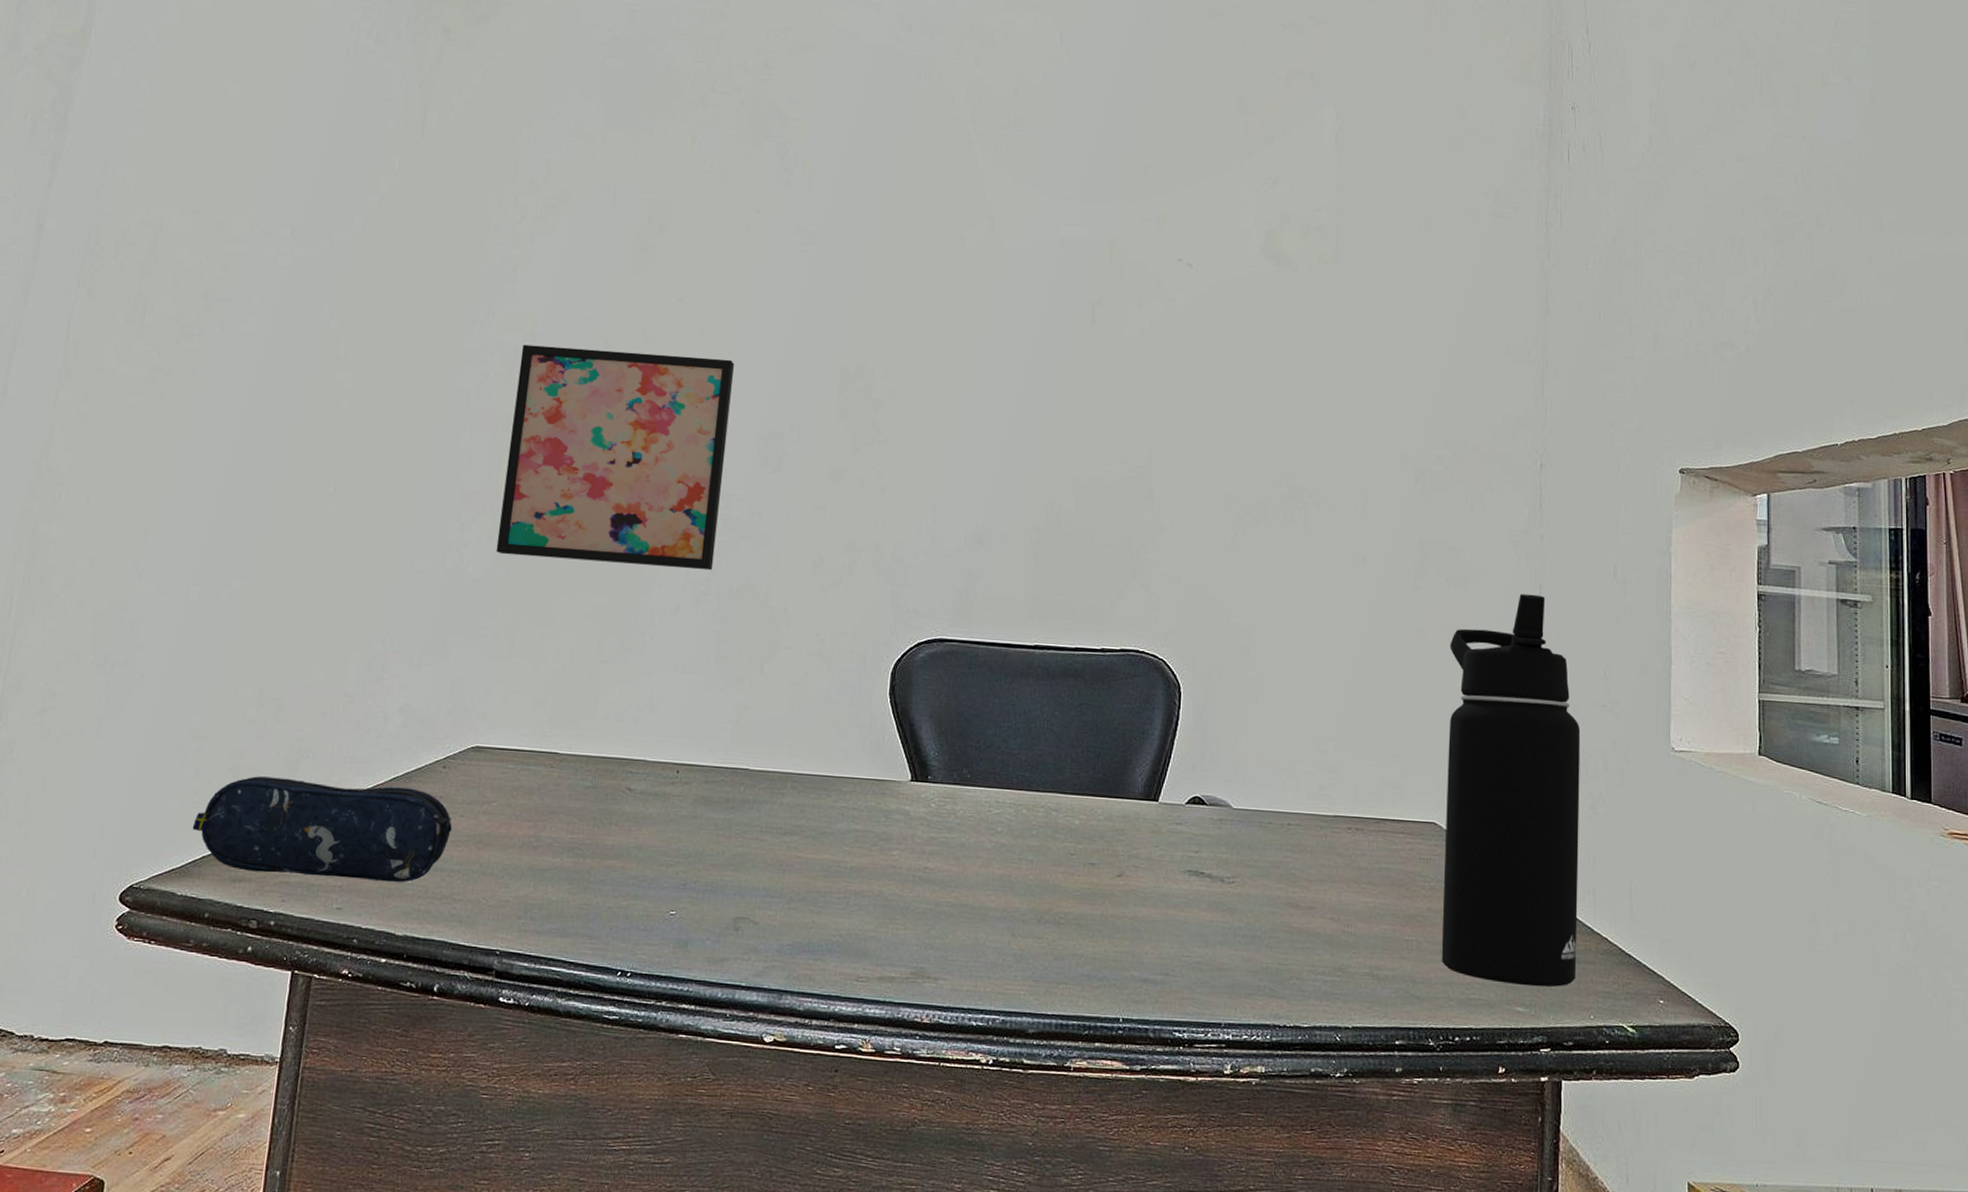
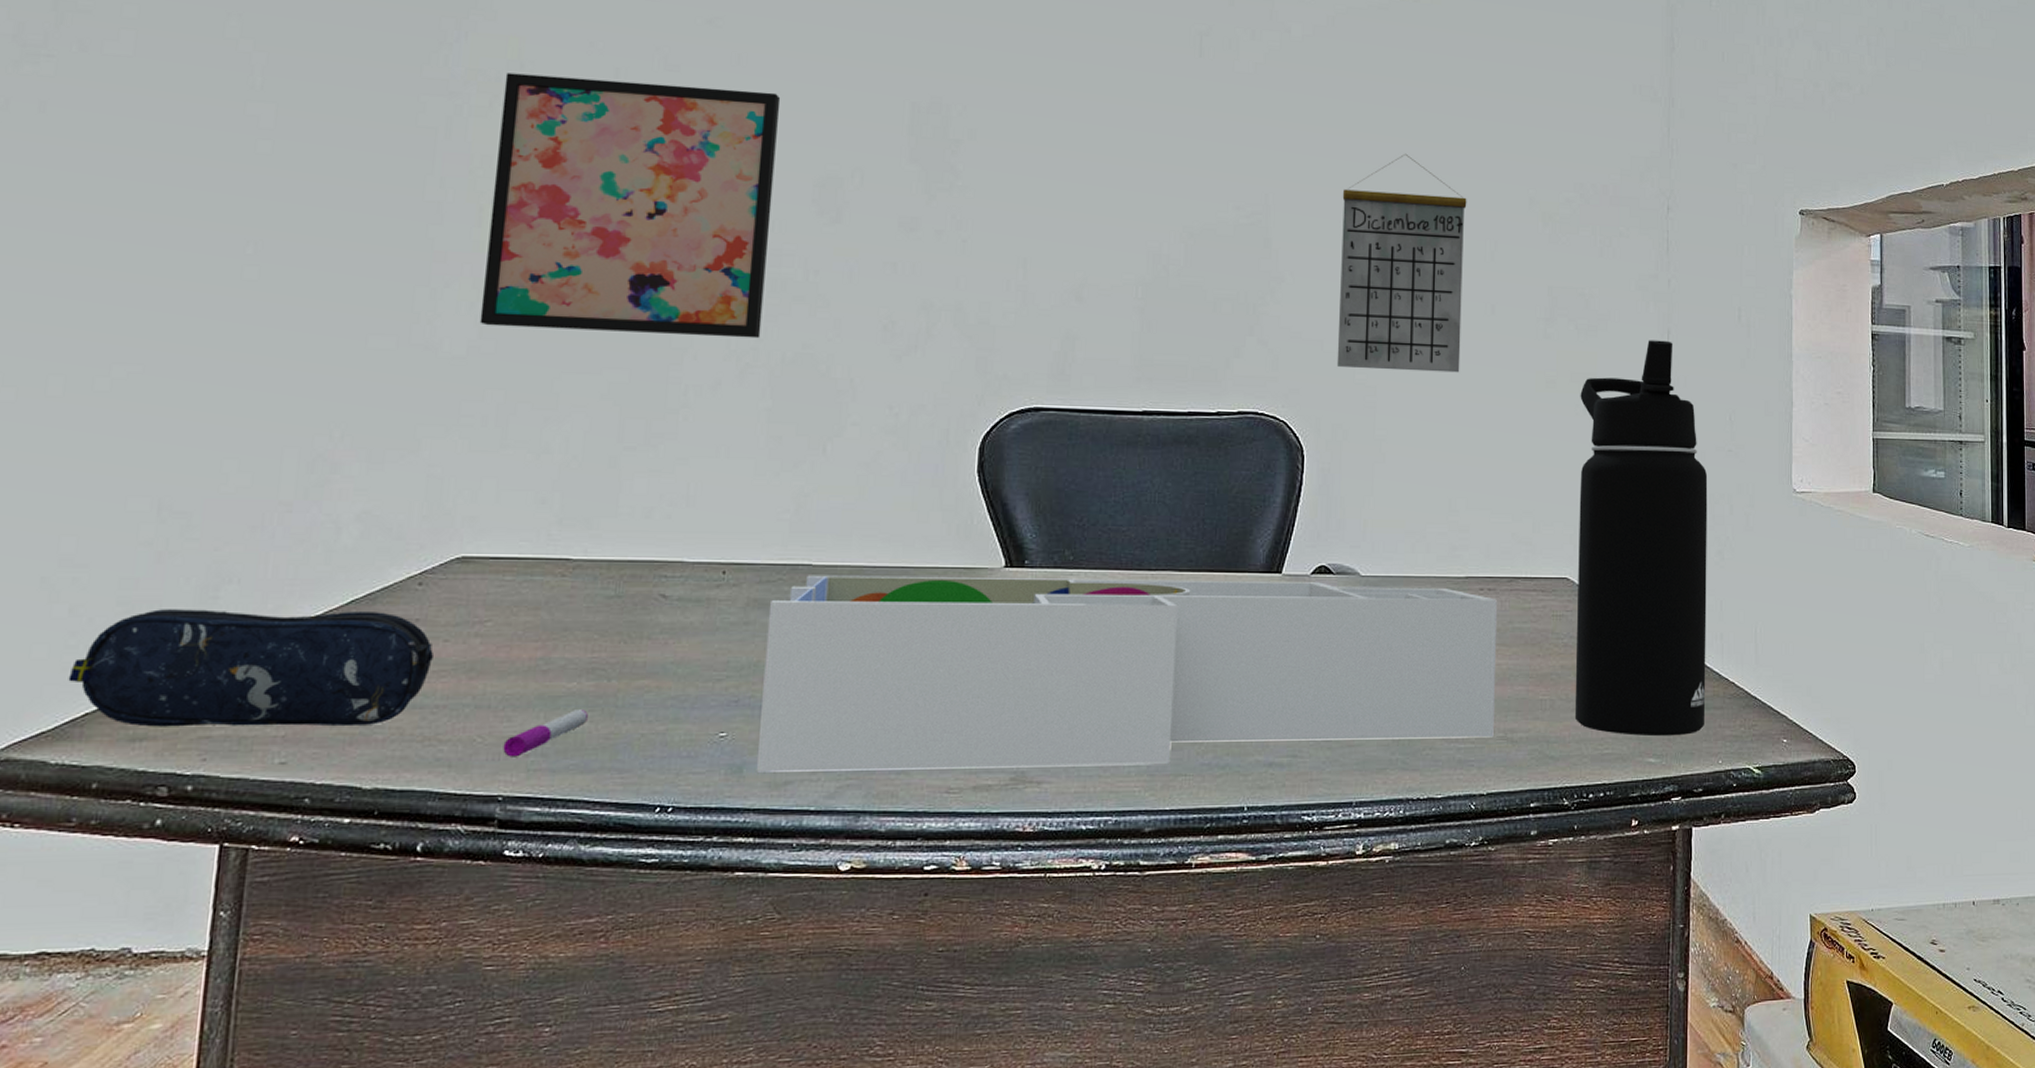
pen: none [501,882,567,919] -> present [503,710,588,757]
desk organizer: none [698,778,1366,972] -> present [756,575,1498,772]
calendar: none [1213,412,1340,620] -> present [1336,153,1467,373]

